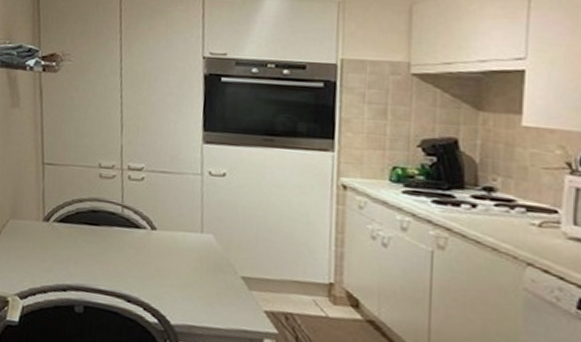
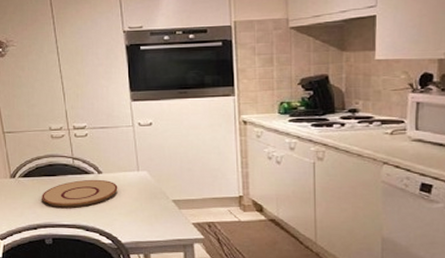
plate: none [77,234,174,270] -> present [42,179,118,208]

